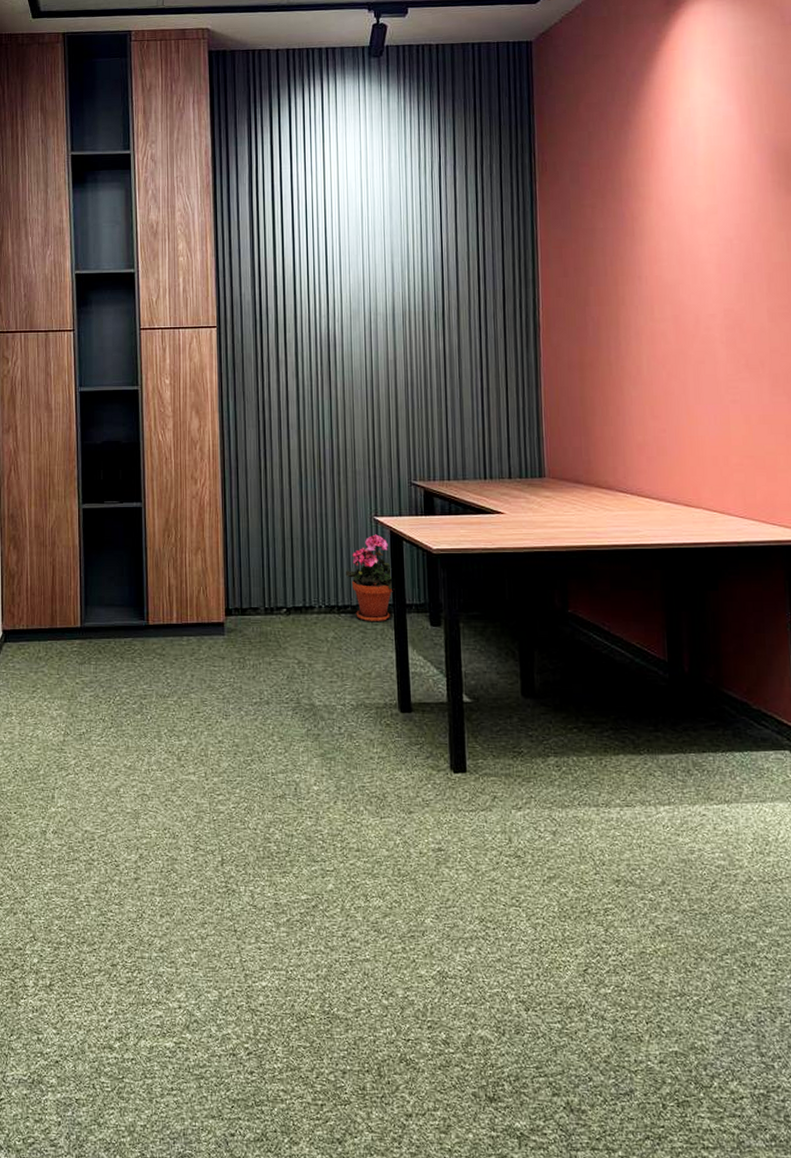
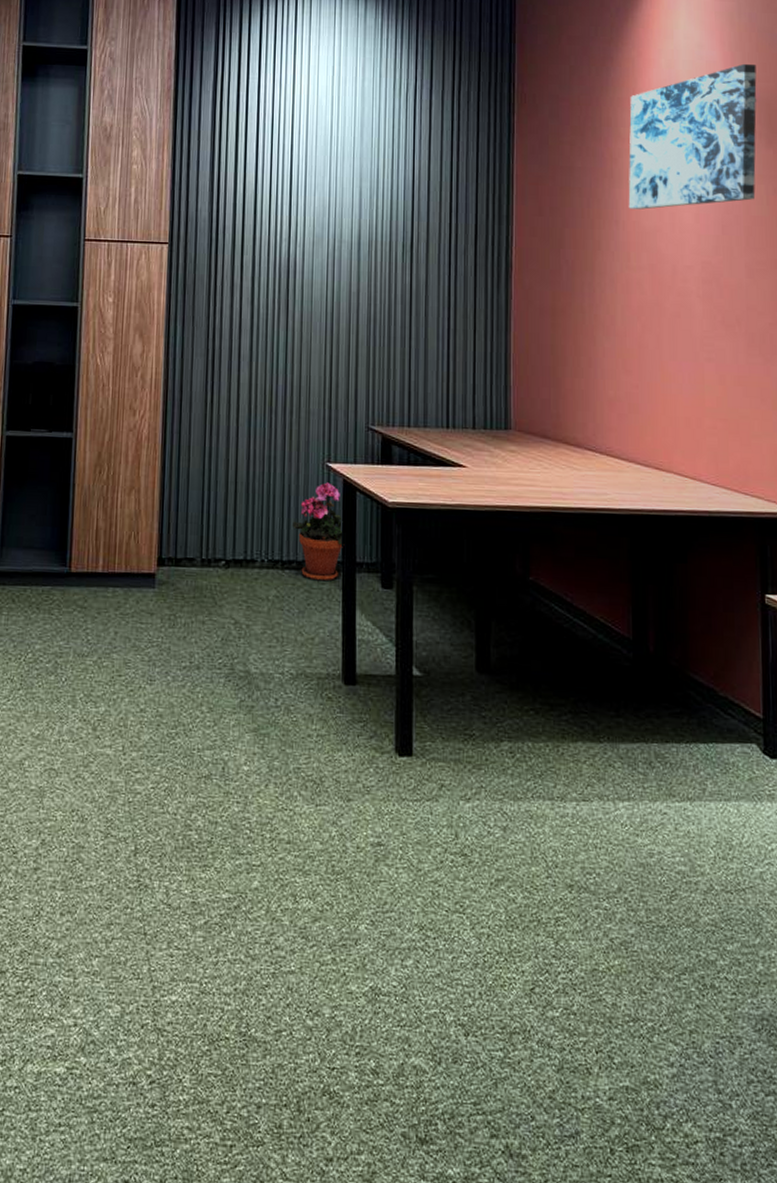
wall art: none [649,115,776,264] -> present [628,63,757,210]

